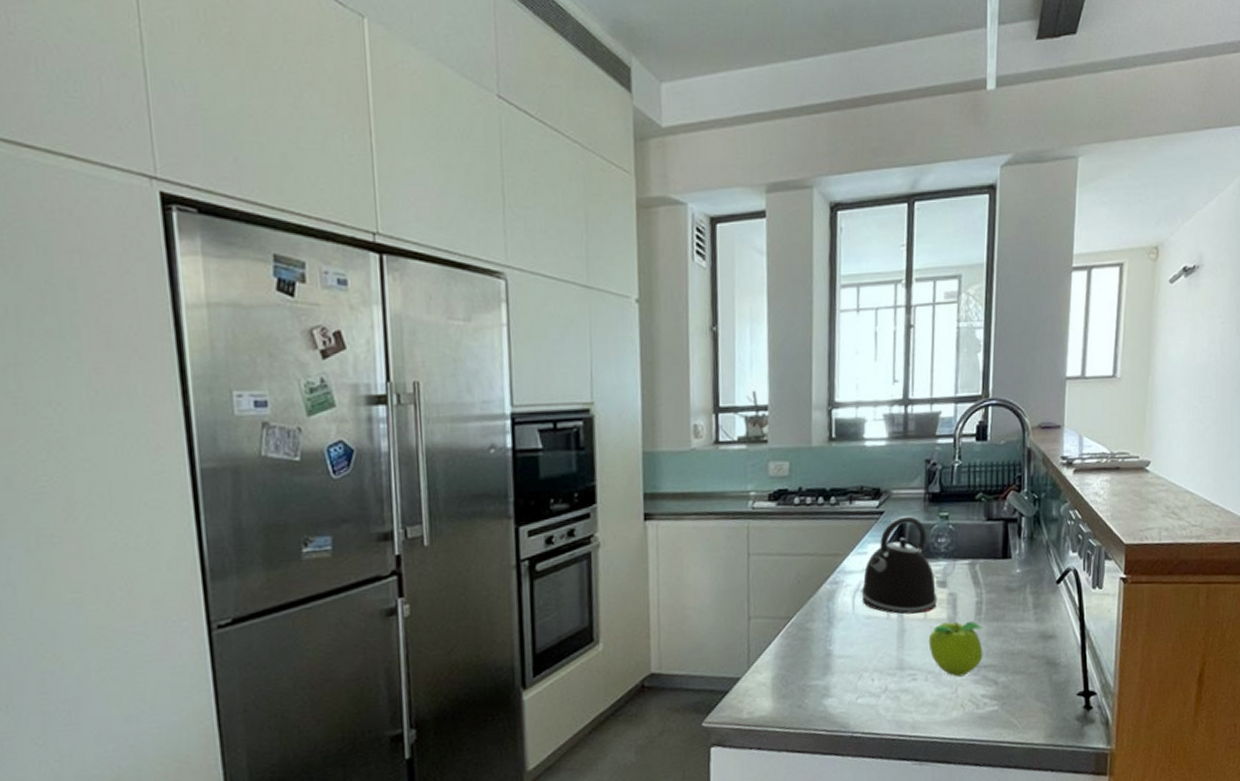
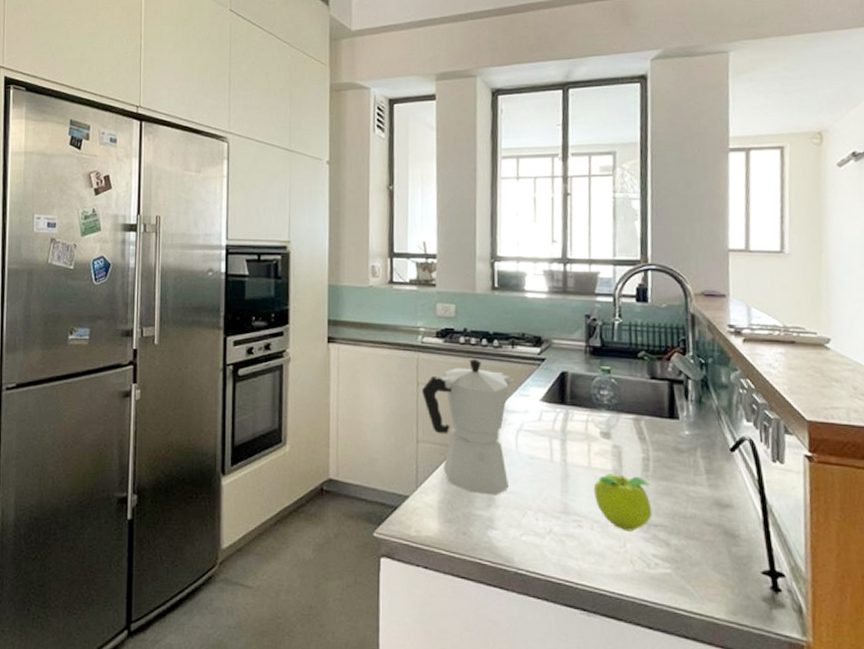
moka pot: none [753,520,853,664] -> present [422,358,516,496]
kettle: present [861,516,938,614] -> none [524,365,602,461]

